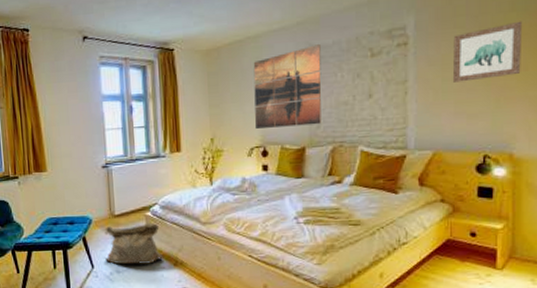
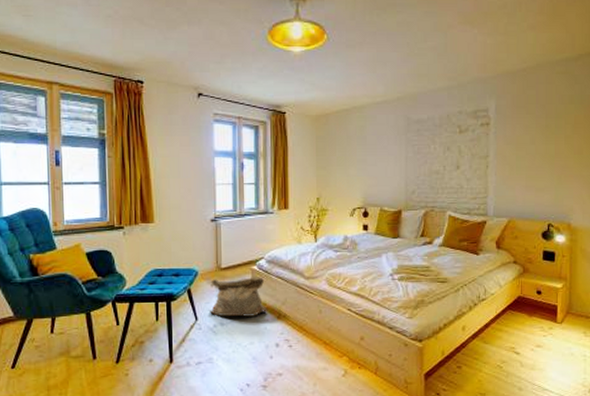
wall art: present [253,44,322,129] -> none [358,119,417,191]
wall art: present [452,21,523,83] -> none [524,112,579,160]

